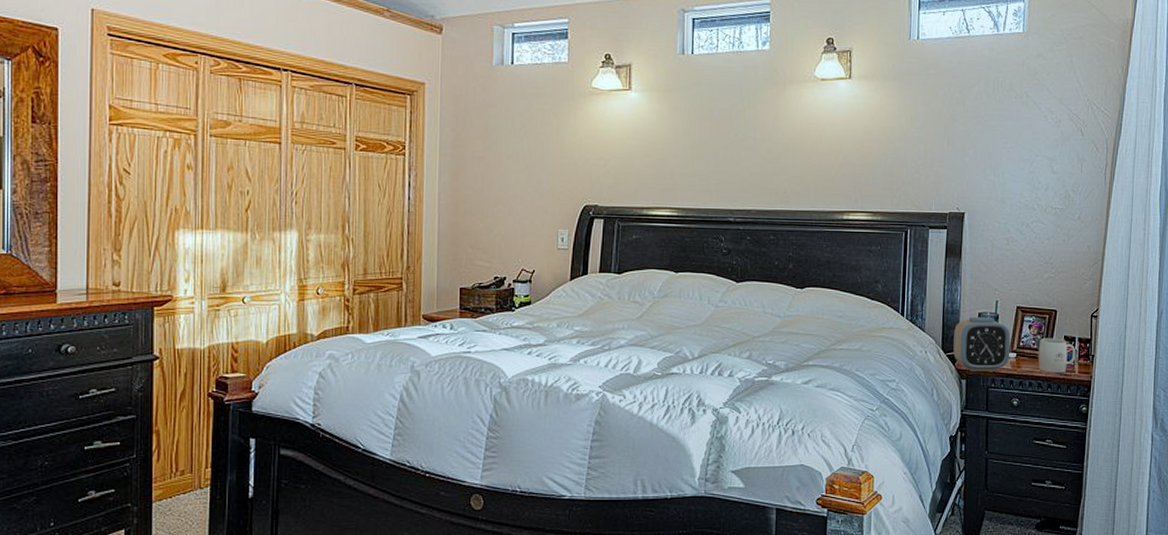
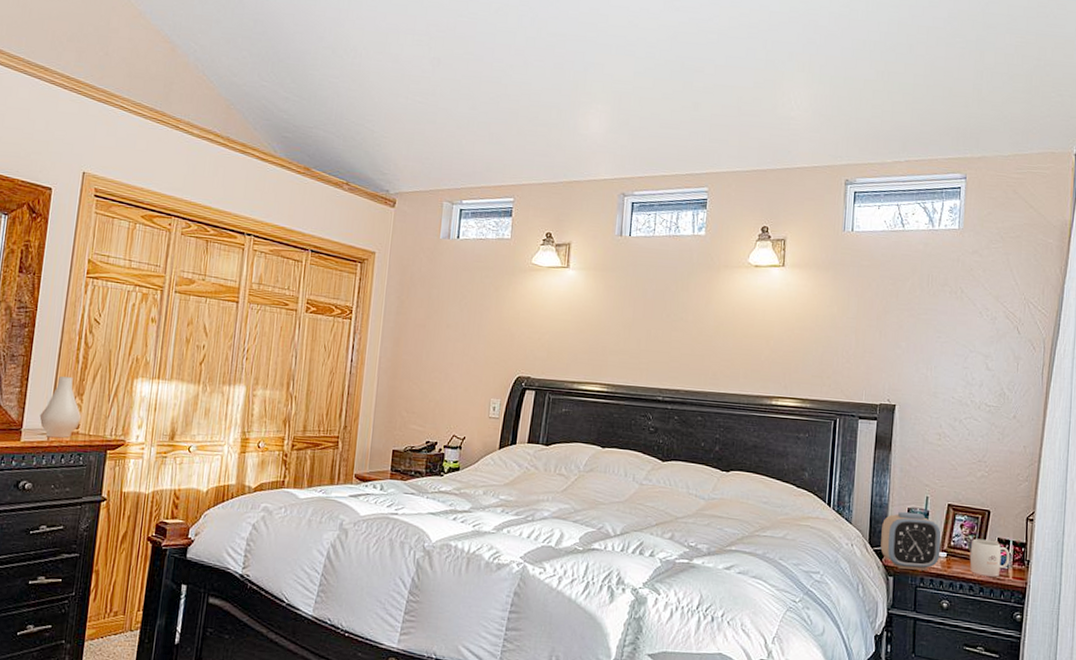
vase: none [75,231,122,298] -> present [39,376,82,439]

